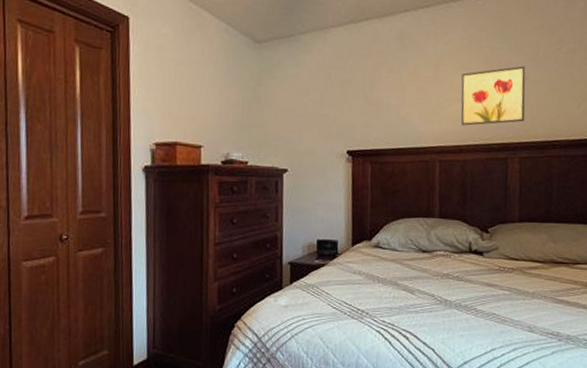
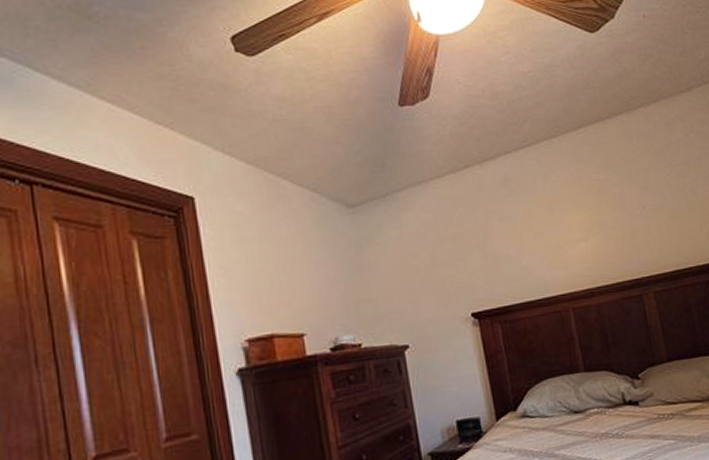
wall art: present [461,66,526,126] -> none [578,195,651,267]

